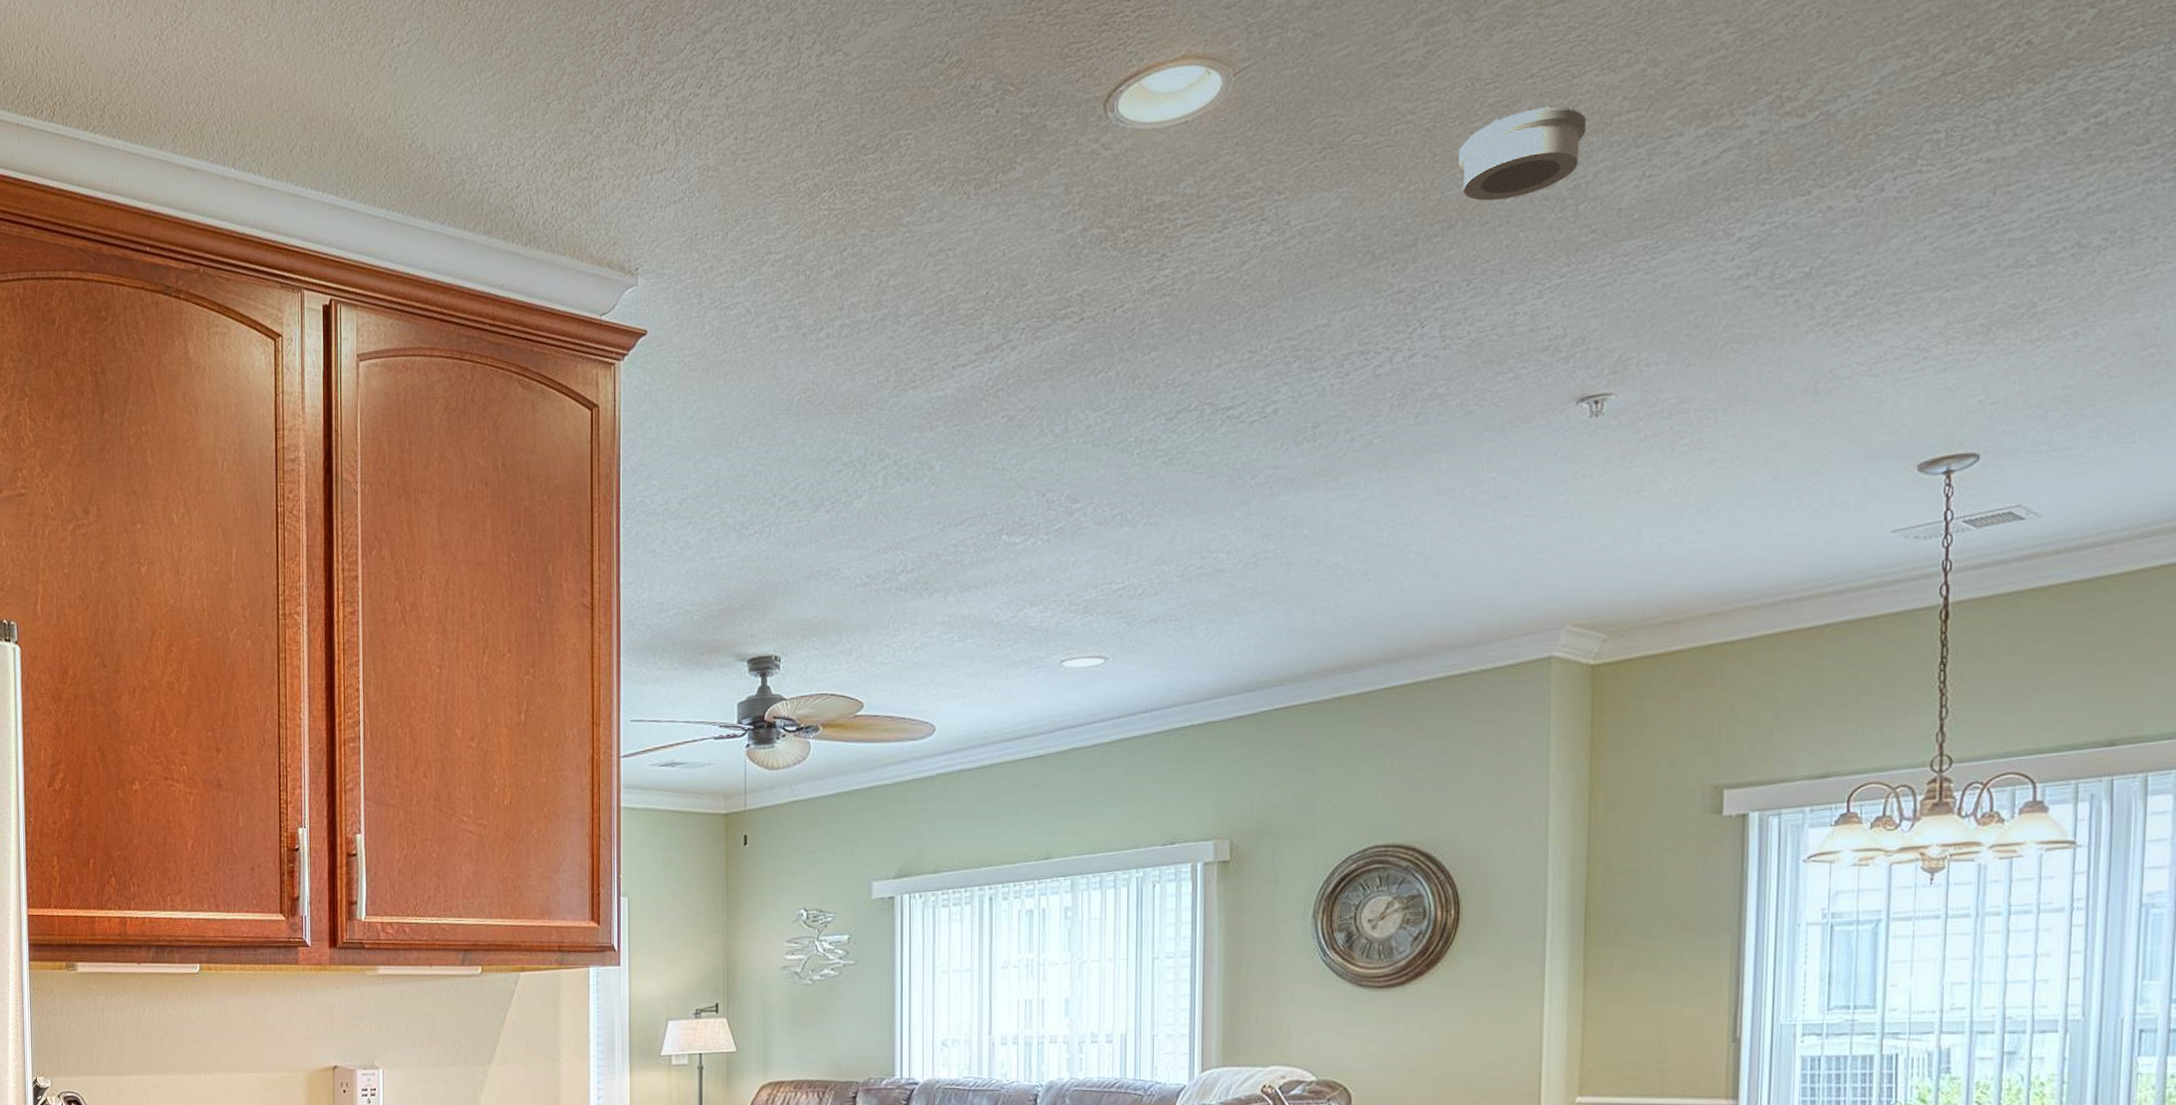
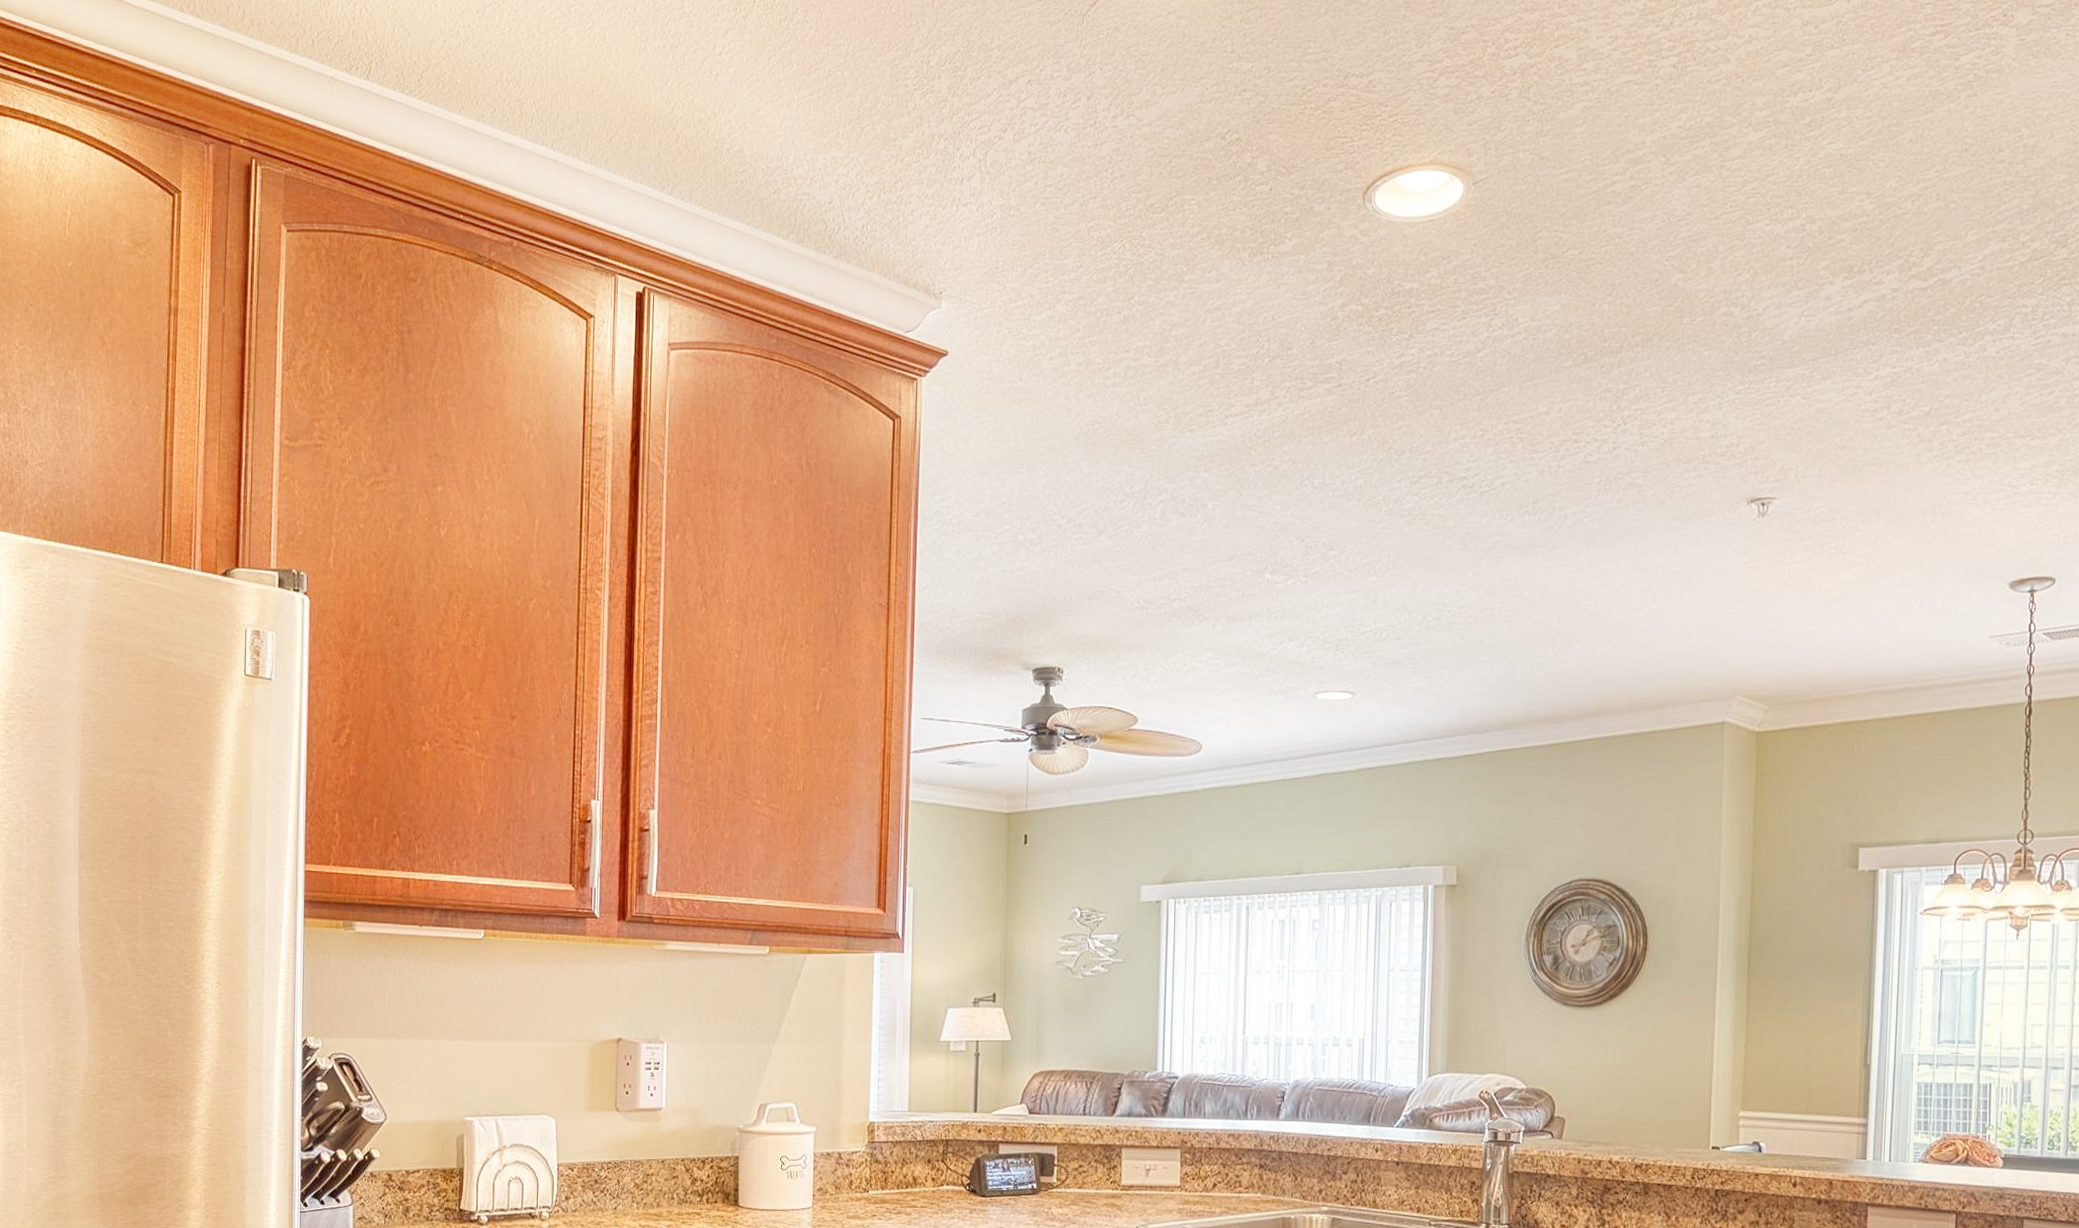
smoke detector: present [1458,105,1587,201] -> none [1656,245,1759,321]

